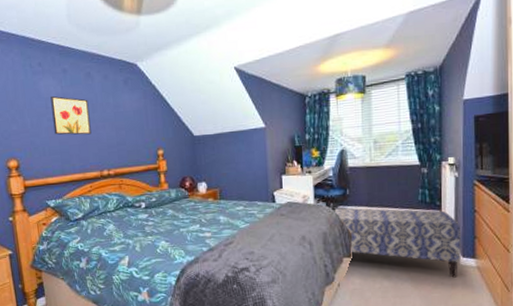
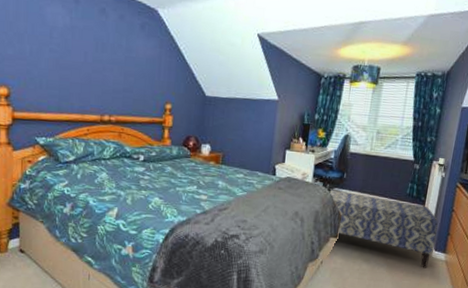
wall art: present [51,95,92,135] -> none [55,25,99,75]

